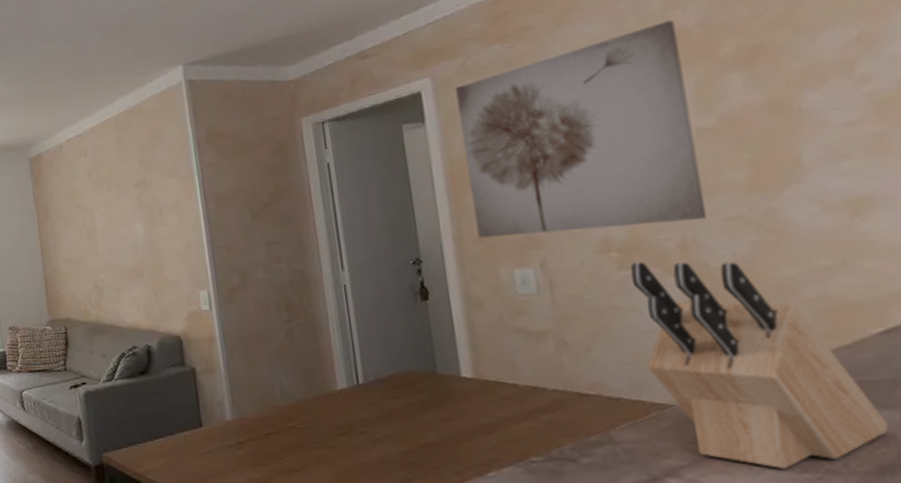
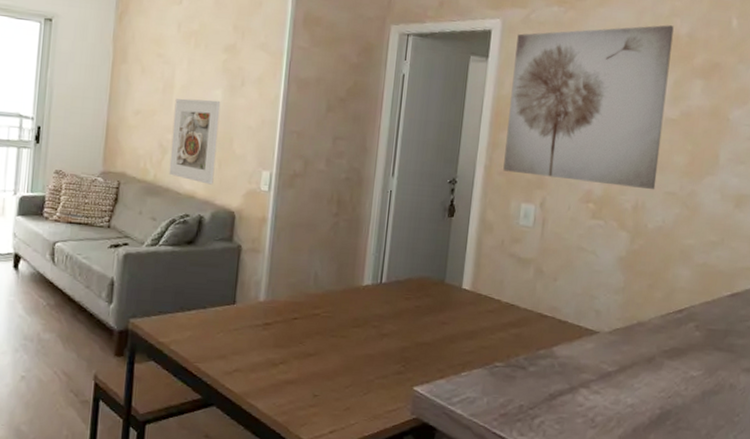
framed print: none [100,233,153,315] -> present [168,98,221,185]
knife block: present [630,261,889,470] -> none [590,214,716,389]

